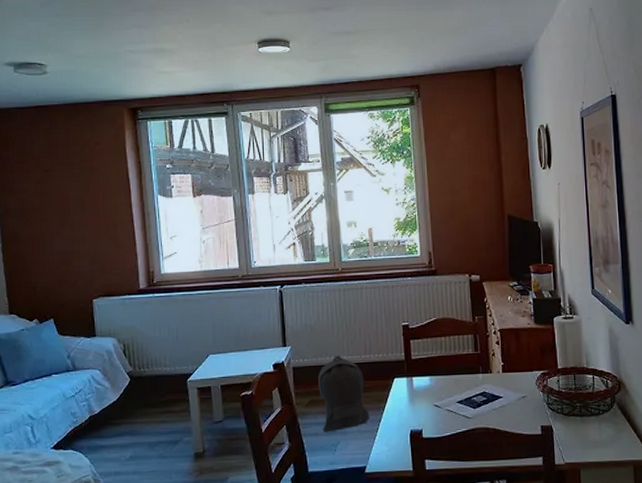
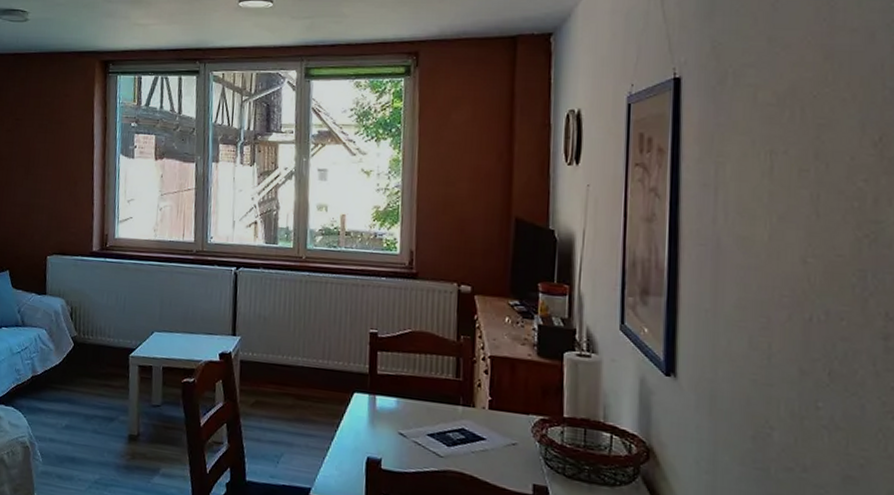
backpack: present [318,355,370,433] -> none [265,355,321,441]

